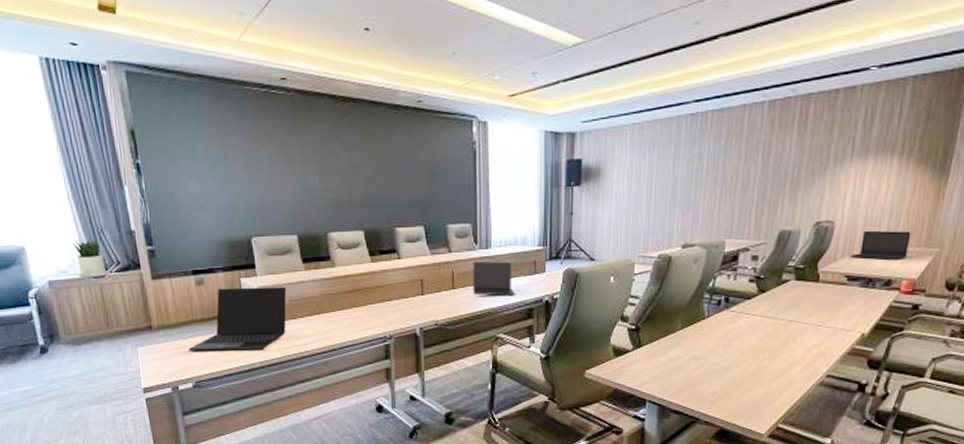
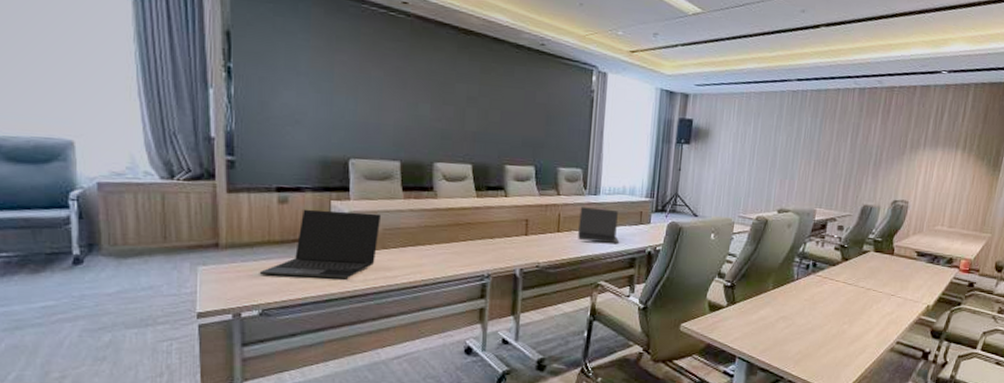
planter: present [73,239,110,279] -> none [135,142,177,185]
laptop: present [850,230,911,261] -> none [920,212,970,241]

